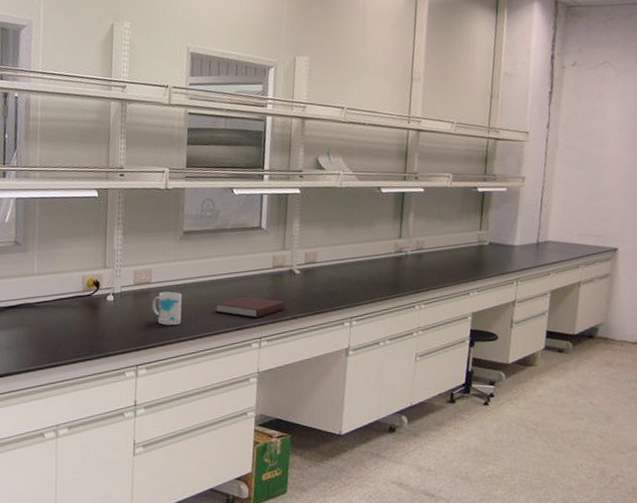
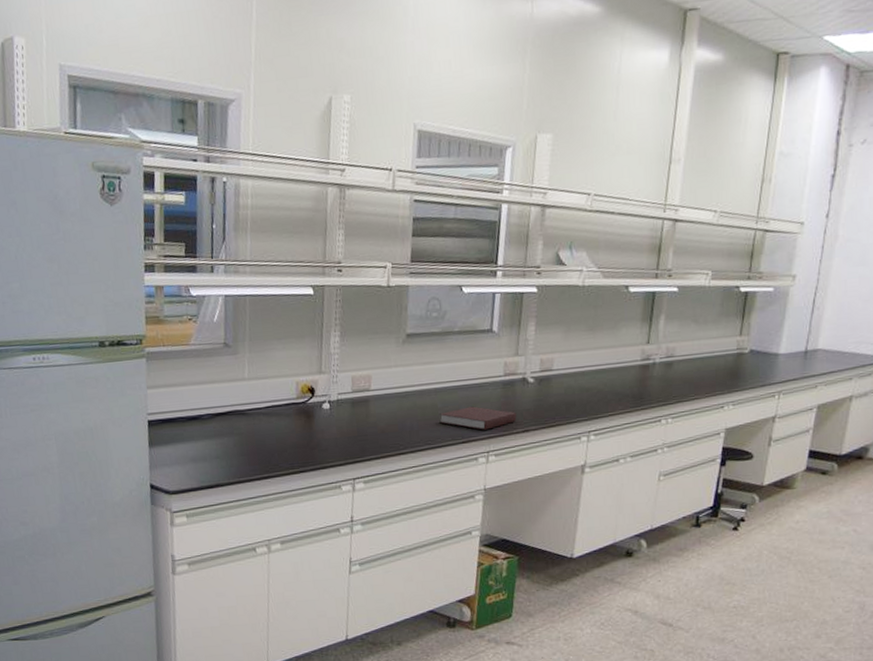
mug: present [152,291,183,326] -> none [370,400,404,437]

